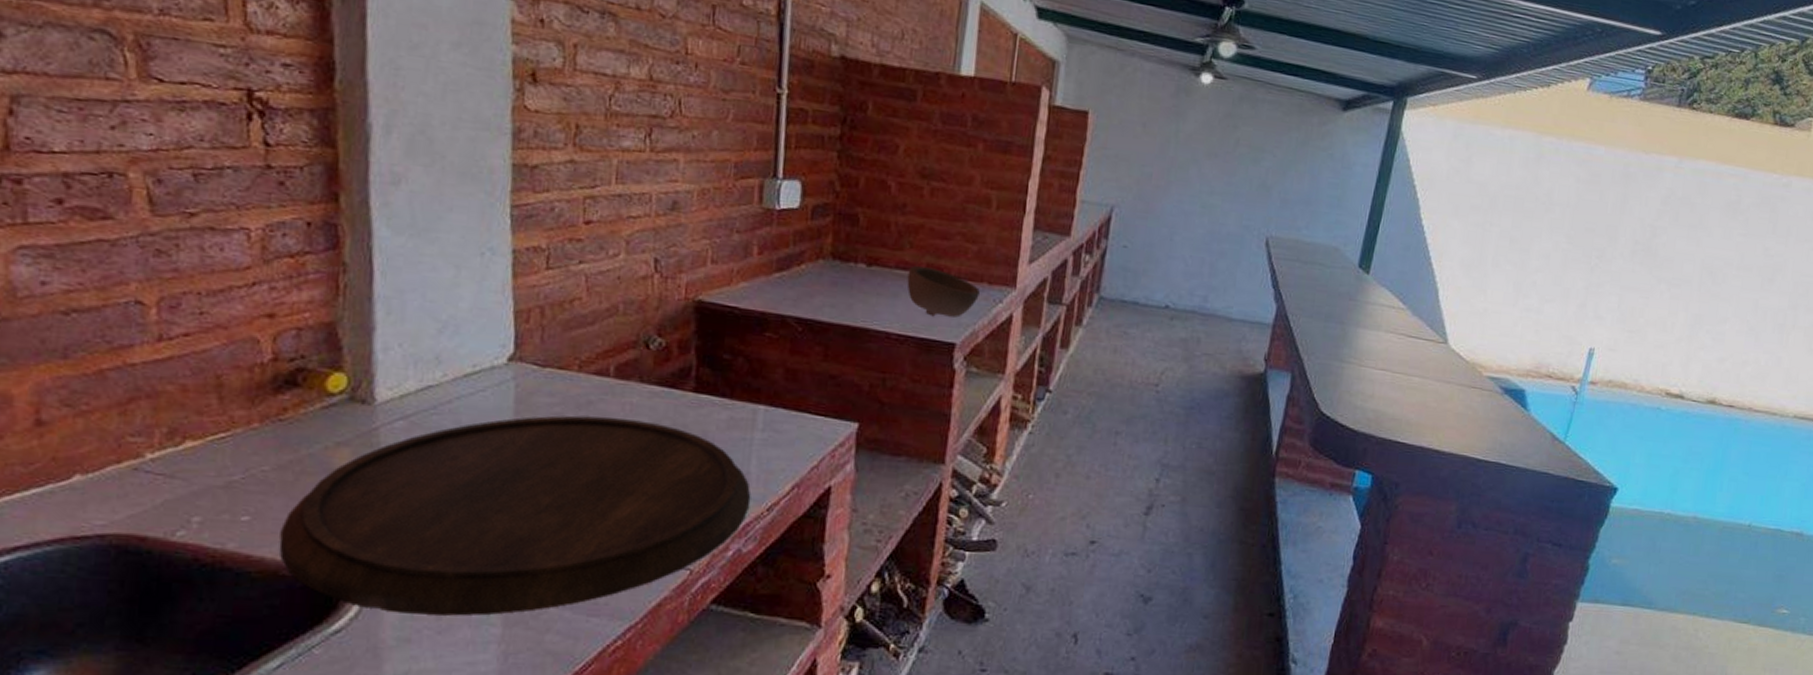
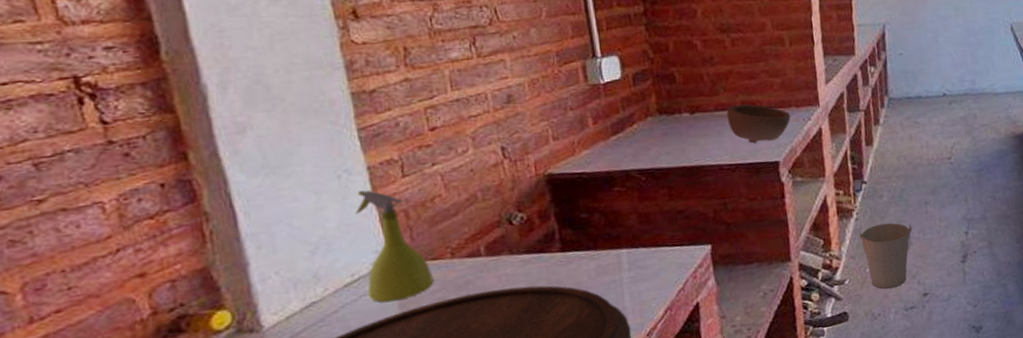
spray bottle: none [485,274,556,405] -> present [355,190,434,303]
bucket: none [1029,445,1094,526] -> present [859,222,912,289]

